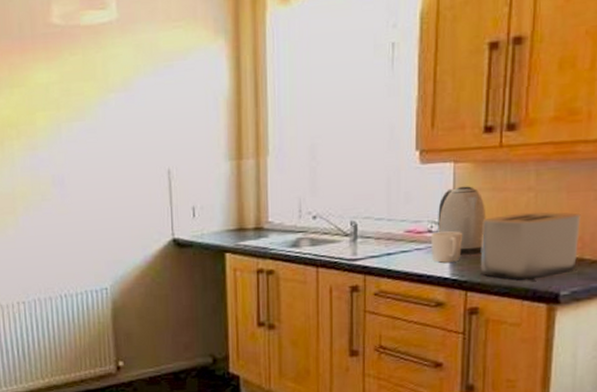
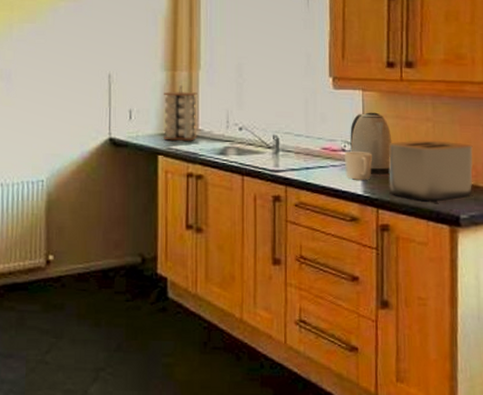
spice rack: none [229,174,267,237] -> present [164,84,197,141]

